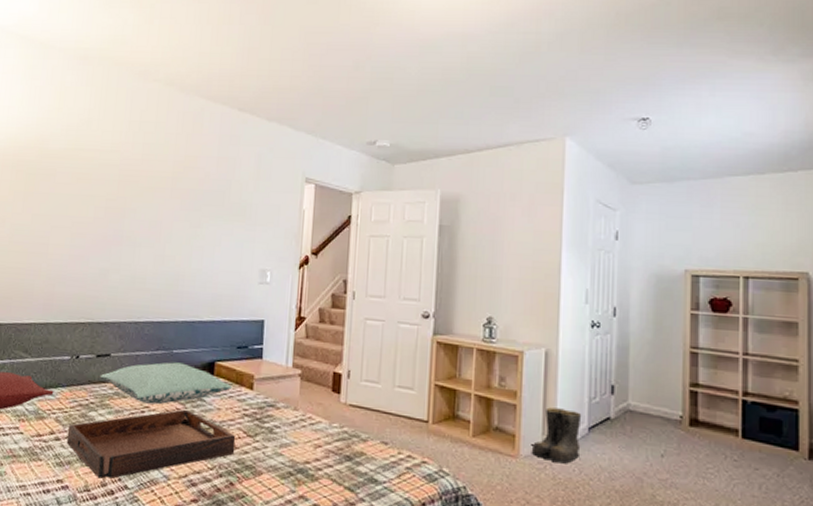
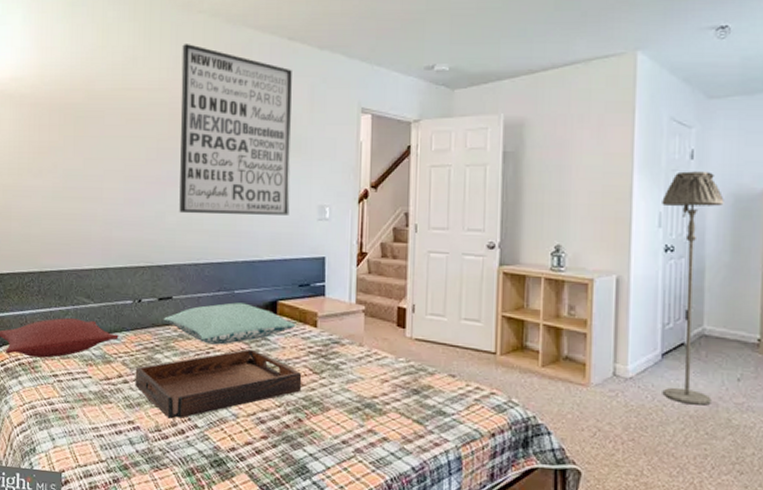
wall art: none [123,110,241,278] -> present [179,44,292,215]
boots: present [531,407,582,463] -> none [602,335,655,390]
floor lamp: none [588,251,647,481] -> present [662,171,724,406]

